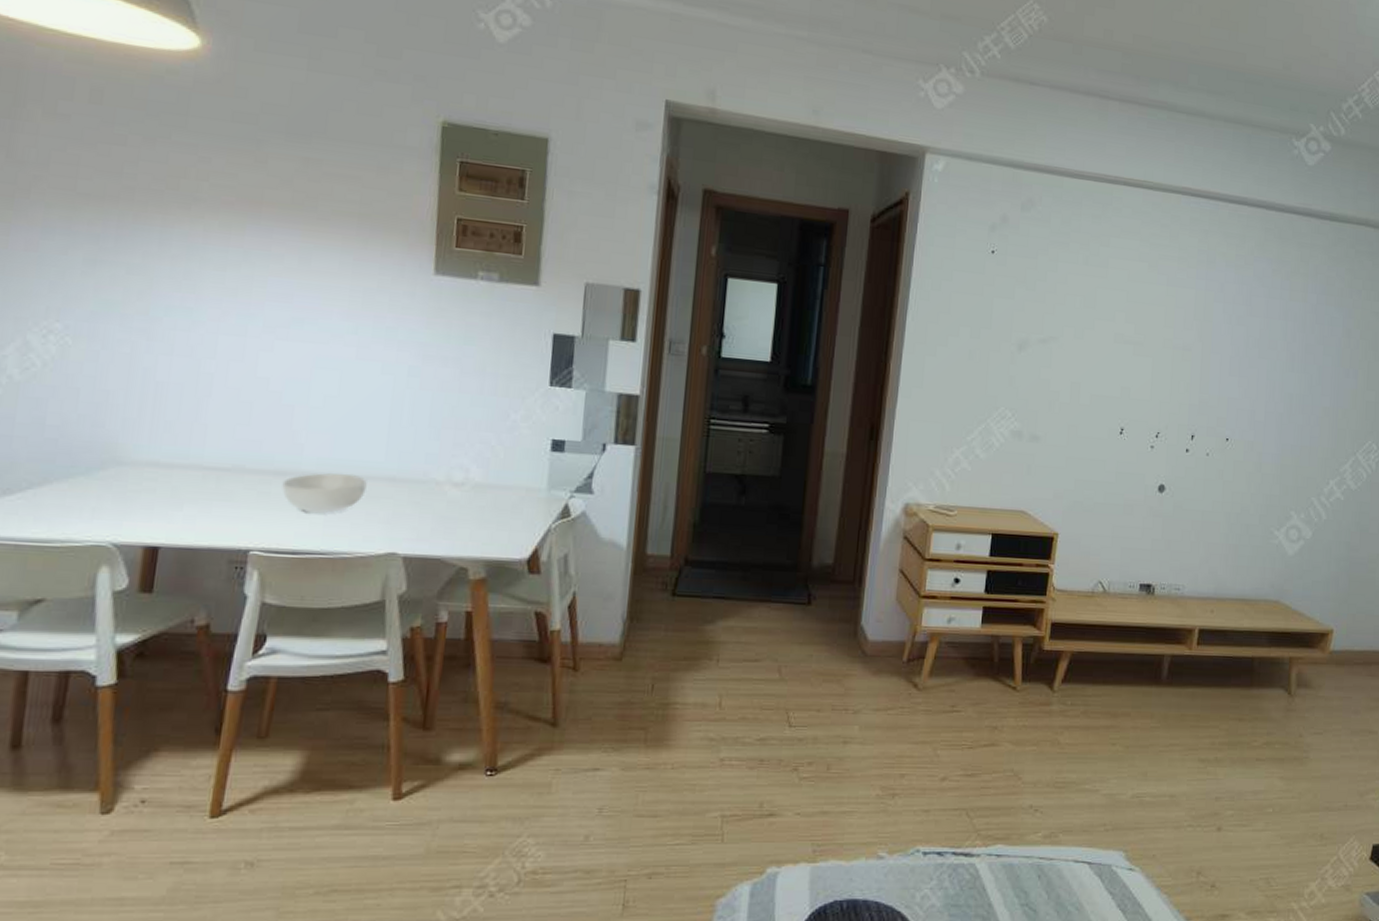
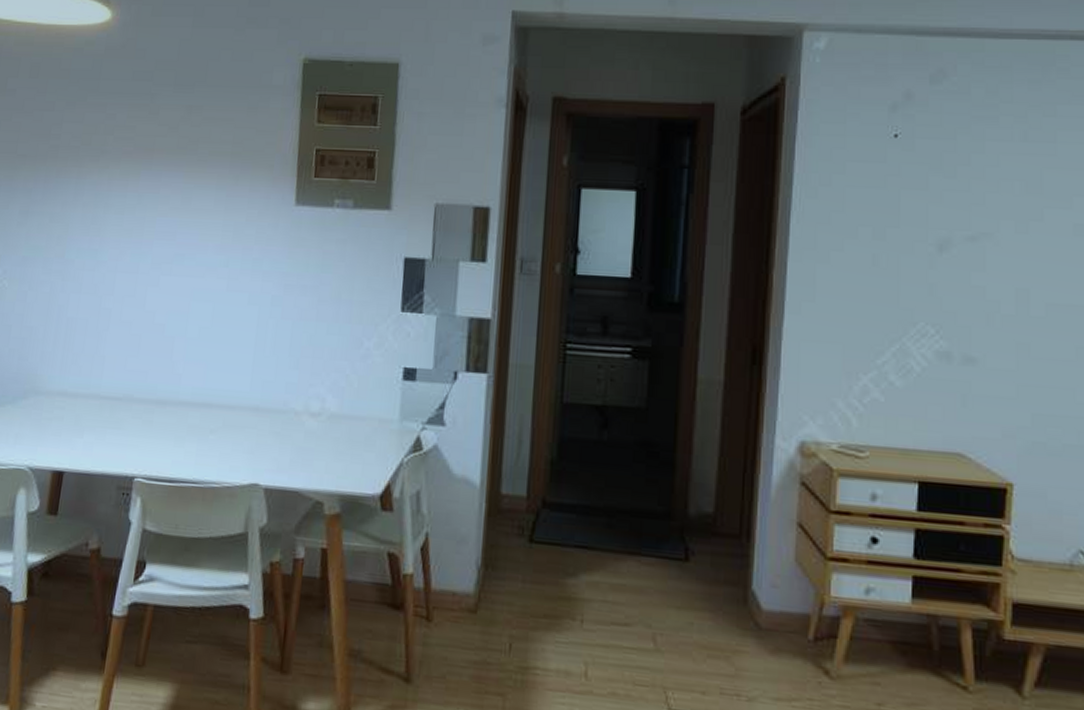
bowl: present [282,473,367,514] -> none [162,402,234,443]

